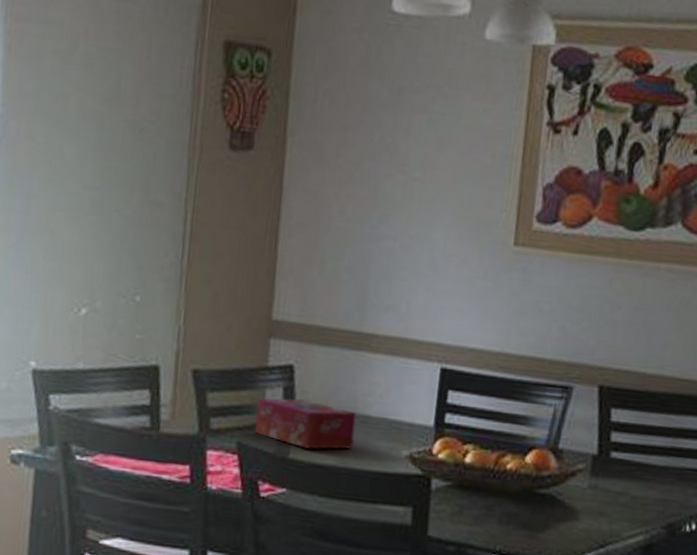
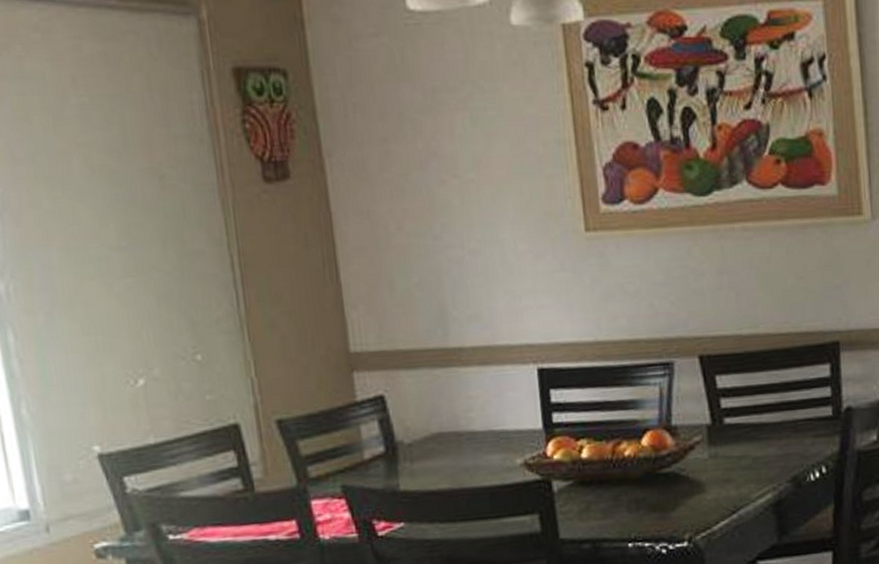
tissue box: present [254,398,356,450] -> none [354,428,465,478]

